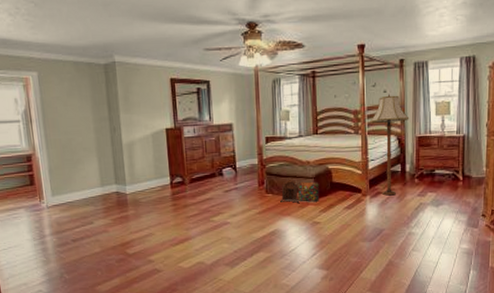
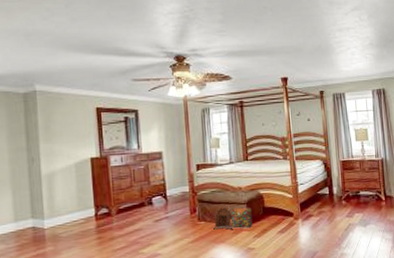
floor lamp: present [370,94,410,195] -> none [297,122,333,217]

